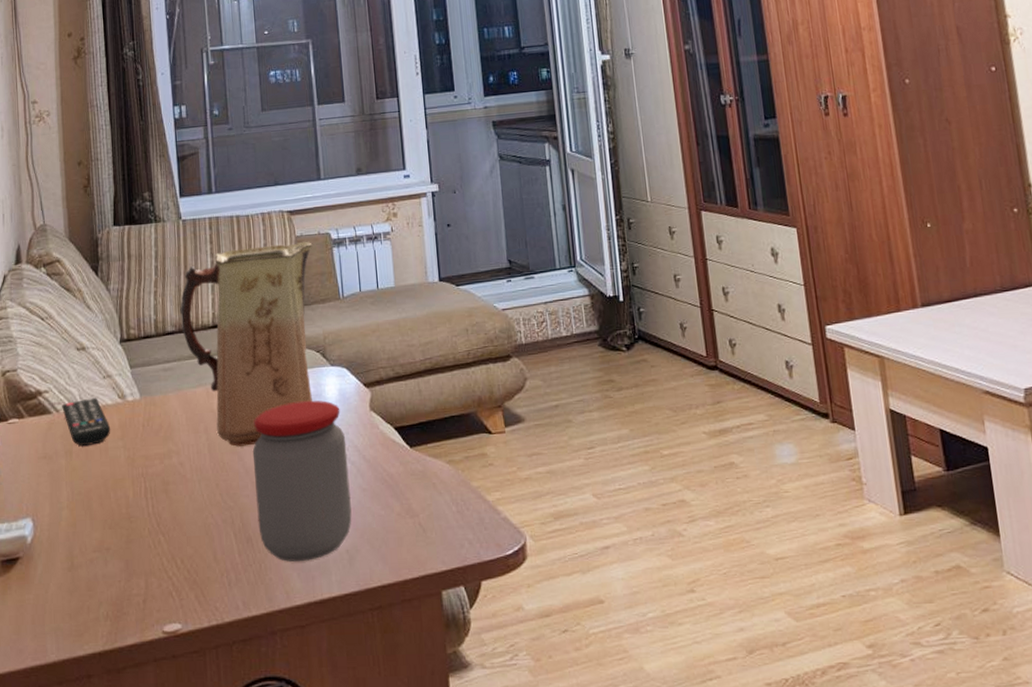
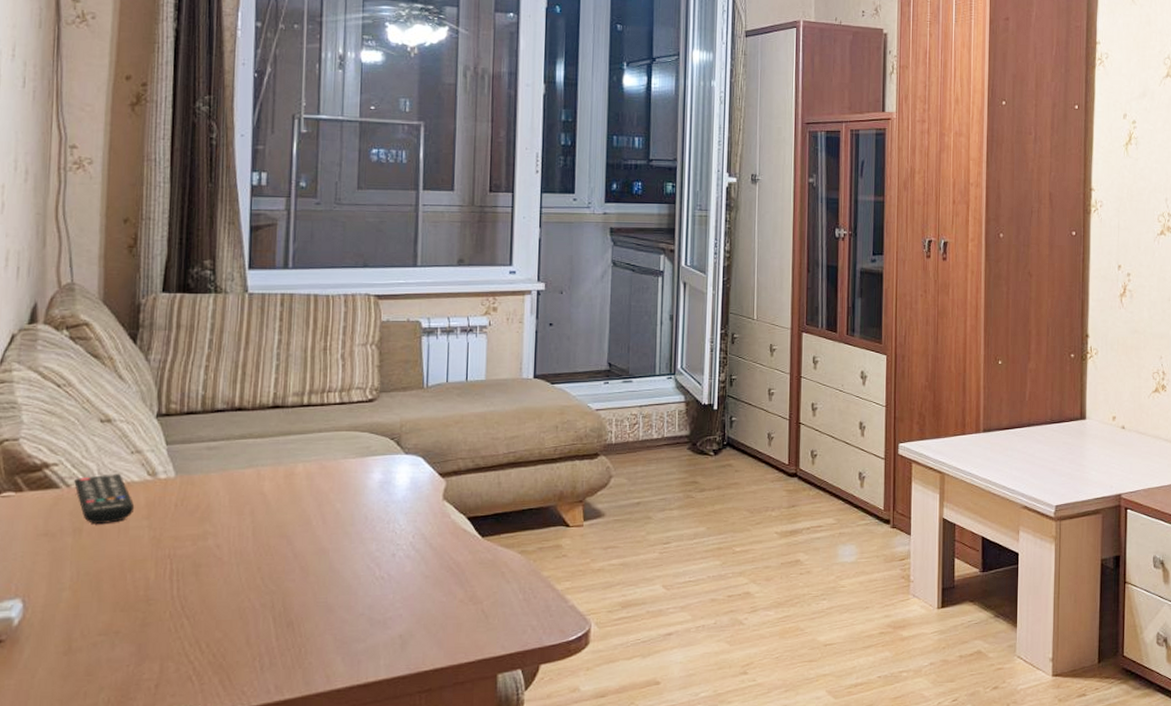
vase: present [180,241,313,447] -> none [234,327,399,530]
jar: present [252,400,352,562] -> none [302,487,413,646]

